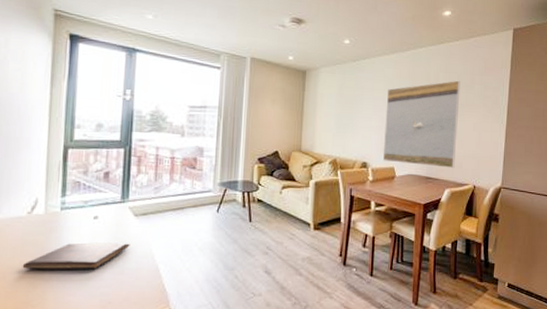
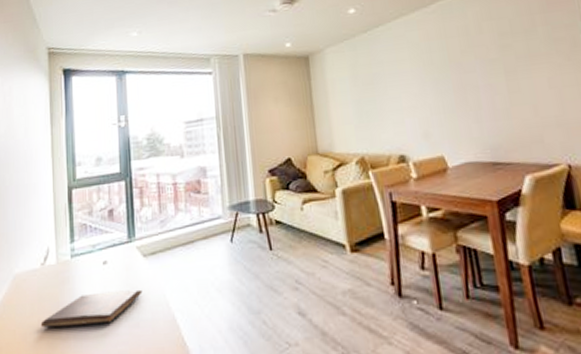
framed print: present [383,80,461,168] -> none [415,26,533,150]

